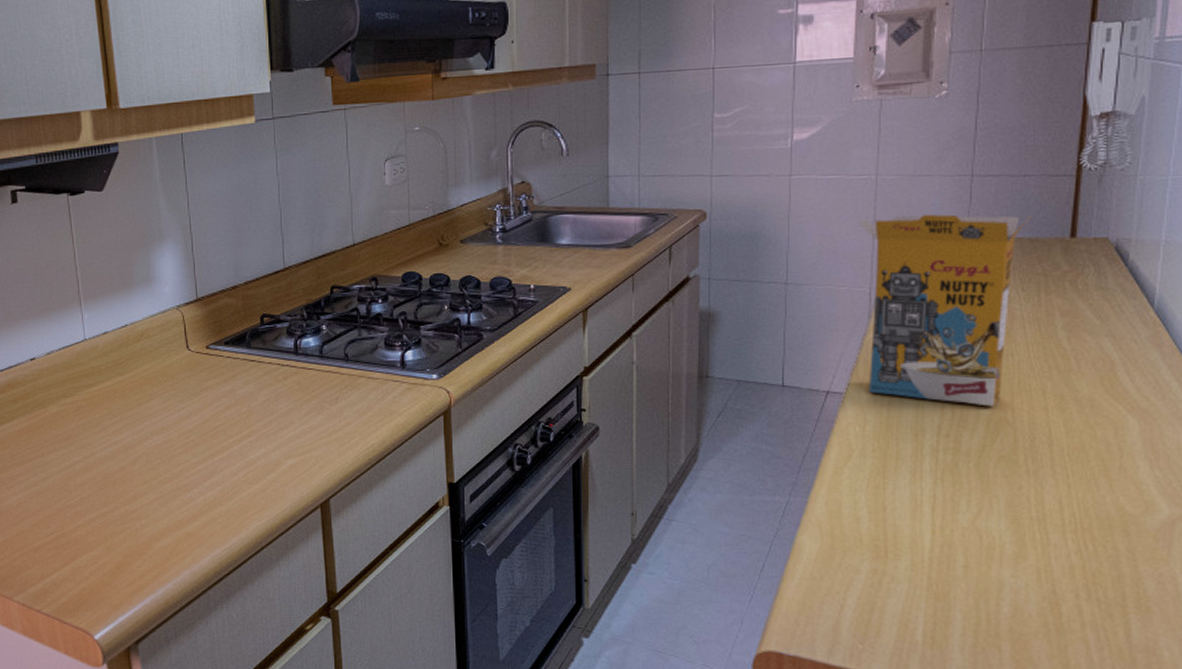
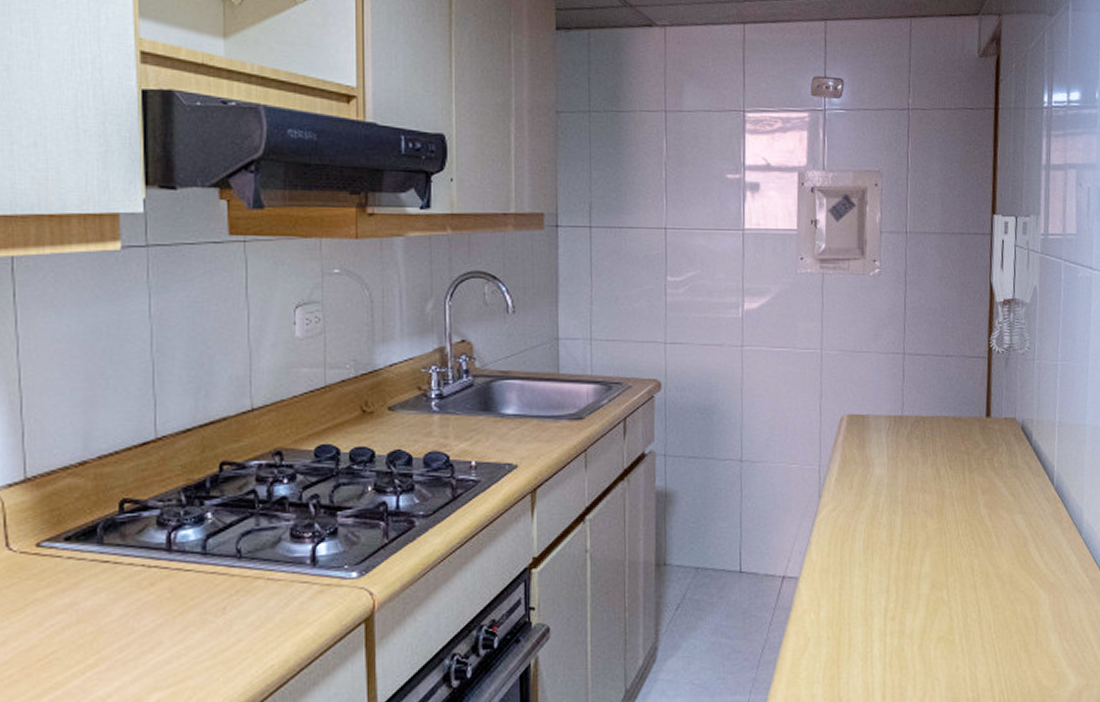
cereal box: present [858,214,1033,407] -> none [807,390,956,586]

